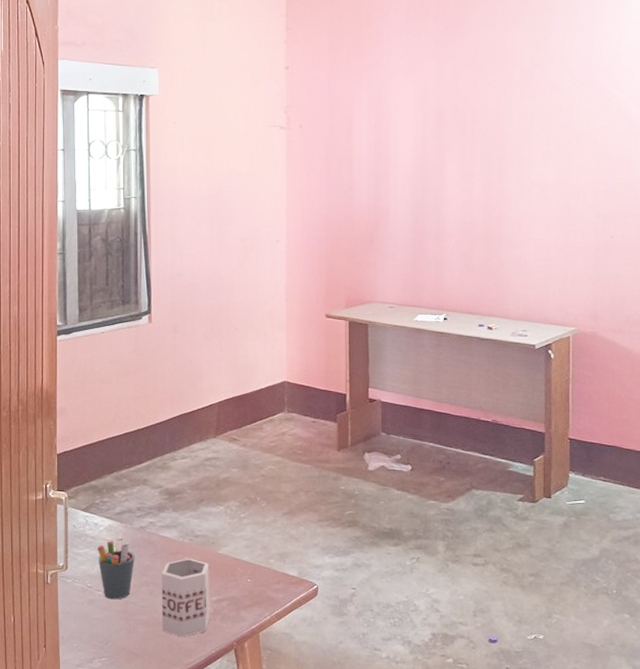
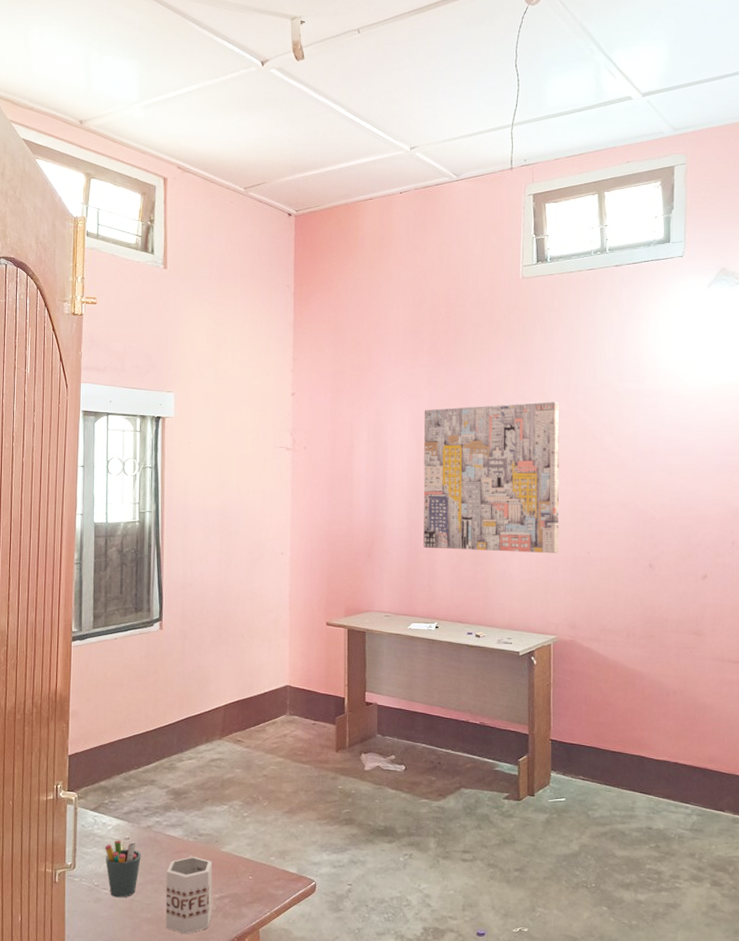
wall art: none [430,70,581,238] -> present [423,401,560,553]

